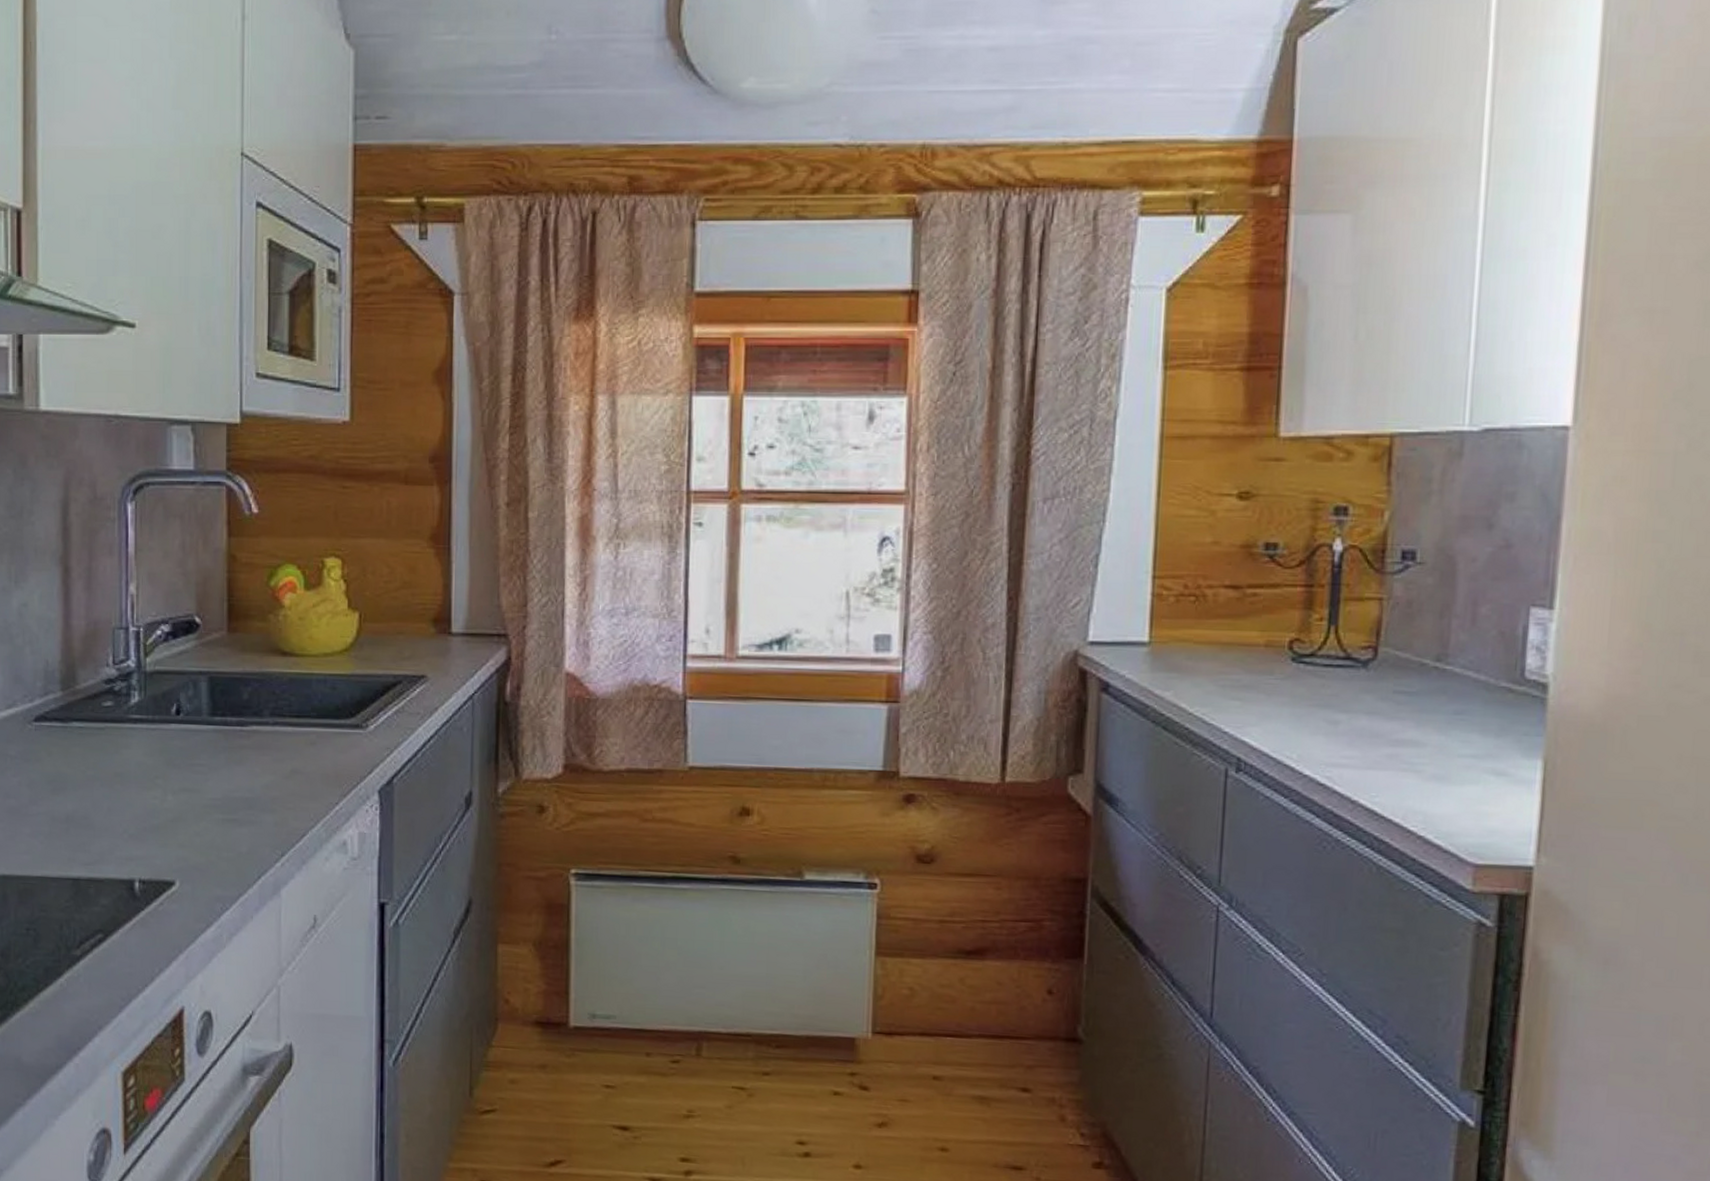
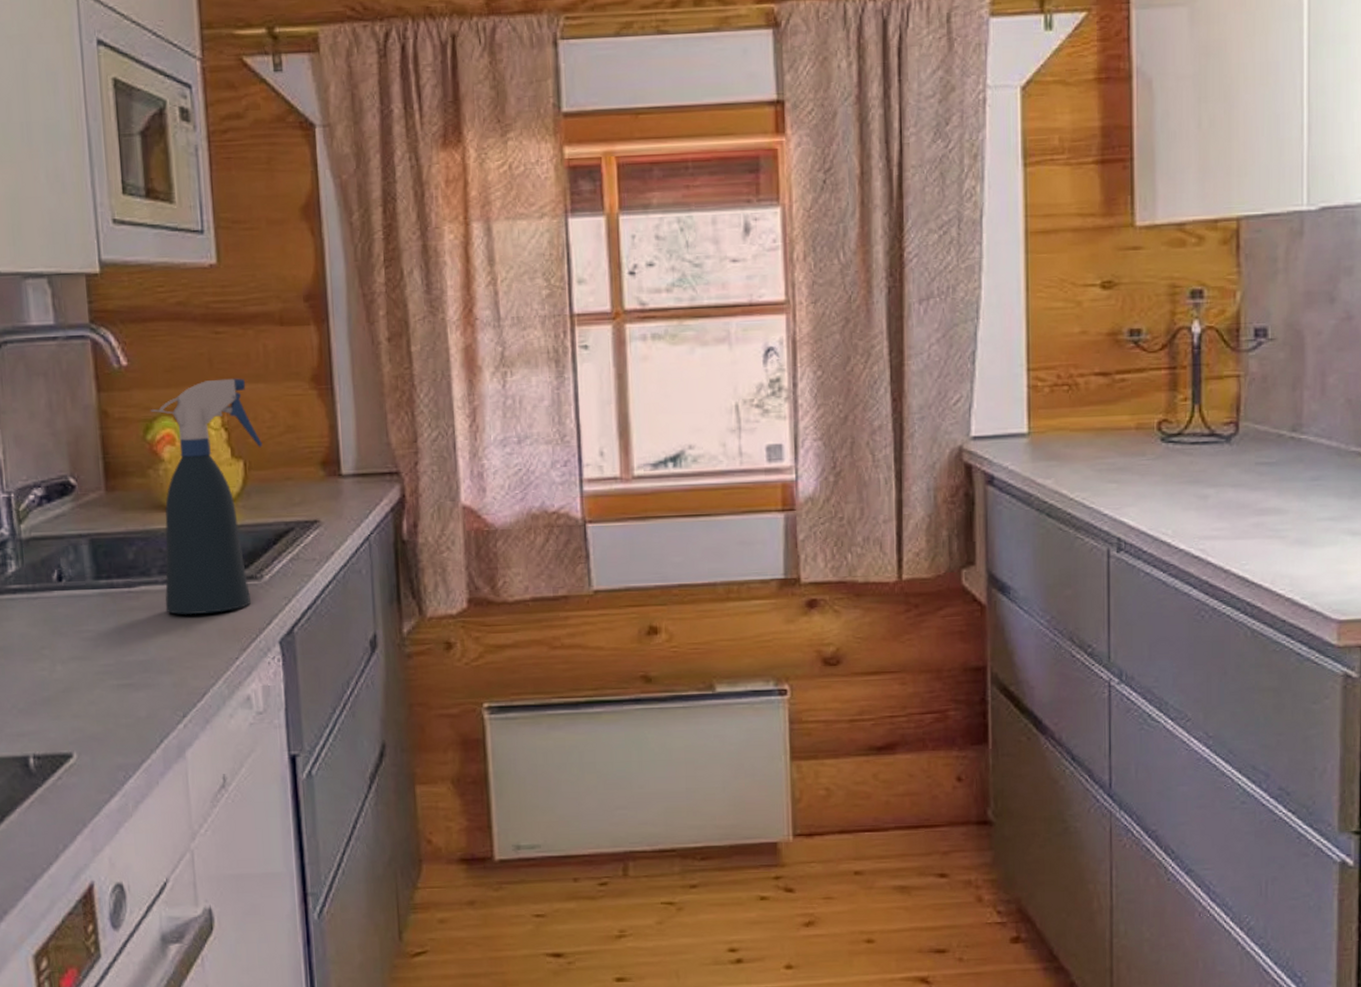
spray bottle: none [273,532,378,758] -> present [150,378,262,615]

